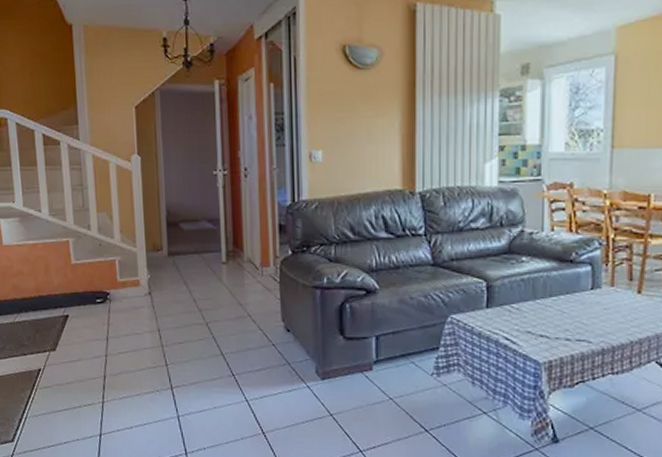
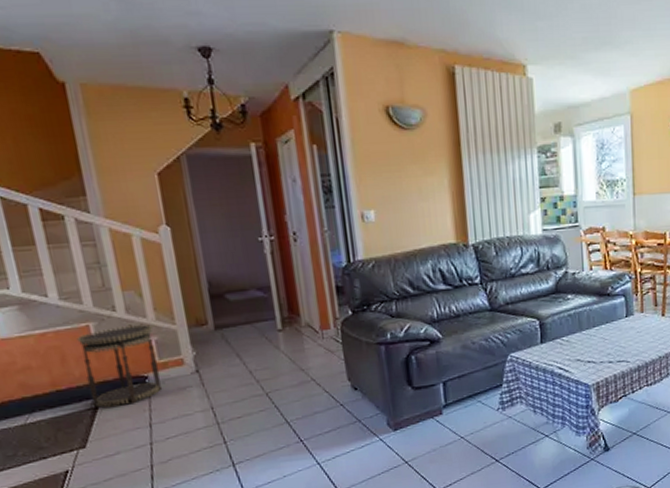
side table: none [59,244,119,317] -> present [77,324,161,408]

